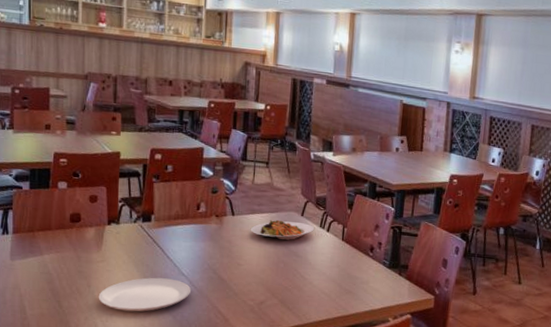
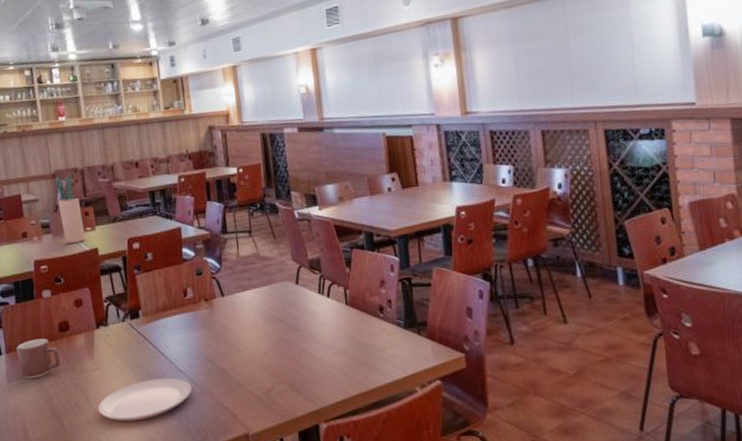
mug: none [24,224,67,261] -> present [16,338,60,379]
vase: none [86,74,110,145] -> present [55,169,86,245]
salad: present [250,219,314,240] -> none [243,291,313,316]

